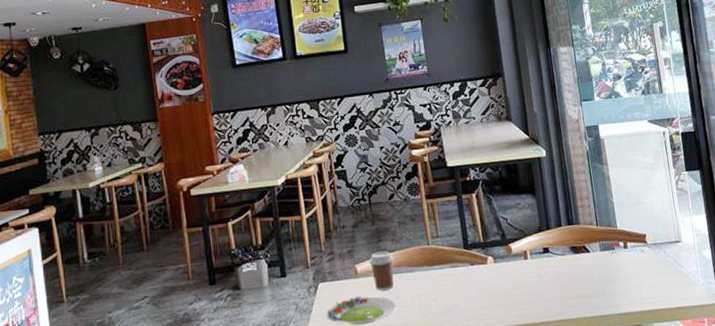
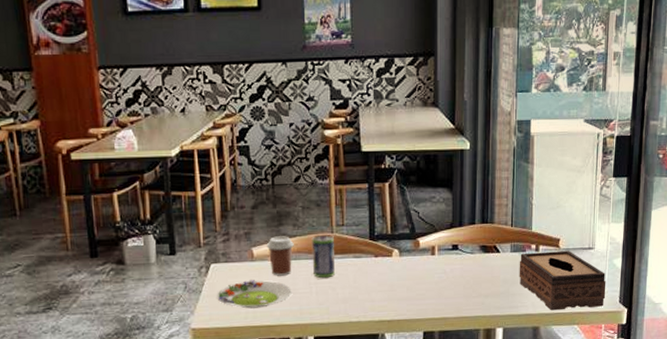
beverage can: none [409,247,435,291] -> present [311,235,335,279]
tissue box: none [610,245,703,307] -> present [519,250,606,310]

